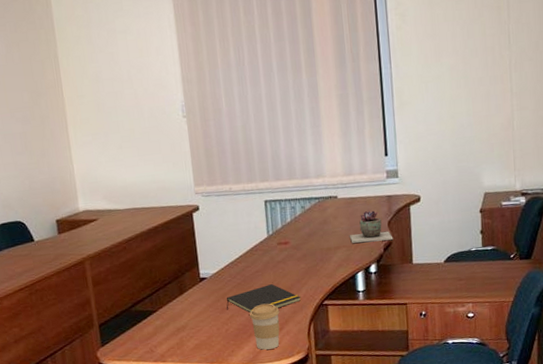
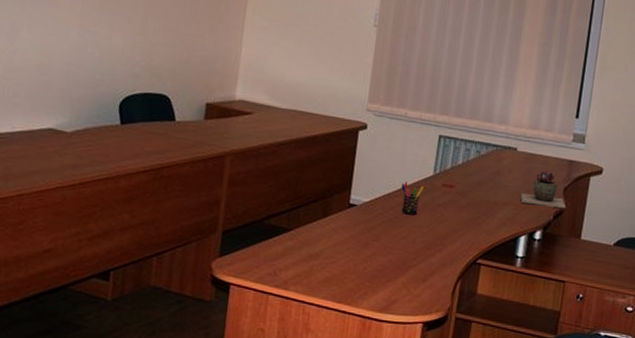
notepad: present [226,284,301,313] -> none [369,227,455,257]
pen holder: none [241,248,262,277] -> present [401,182,423,215]
coffee cup: present [250,303,280,350] -> none [392,247,428,301]

